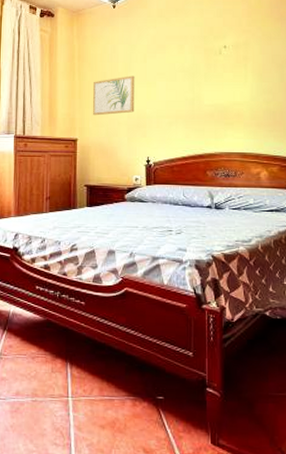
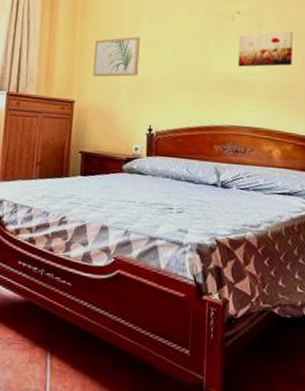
wall art: none [226,62,277,98] -> present [238,31,294,67]

